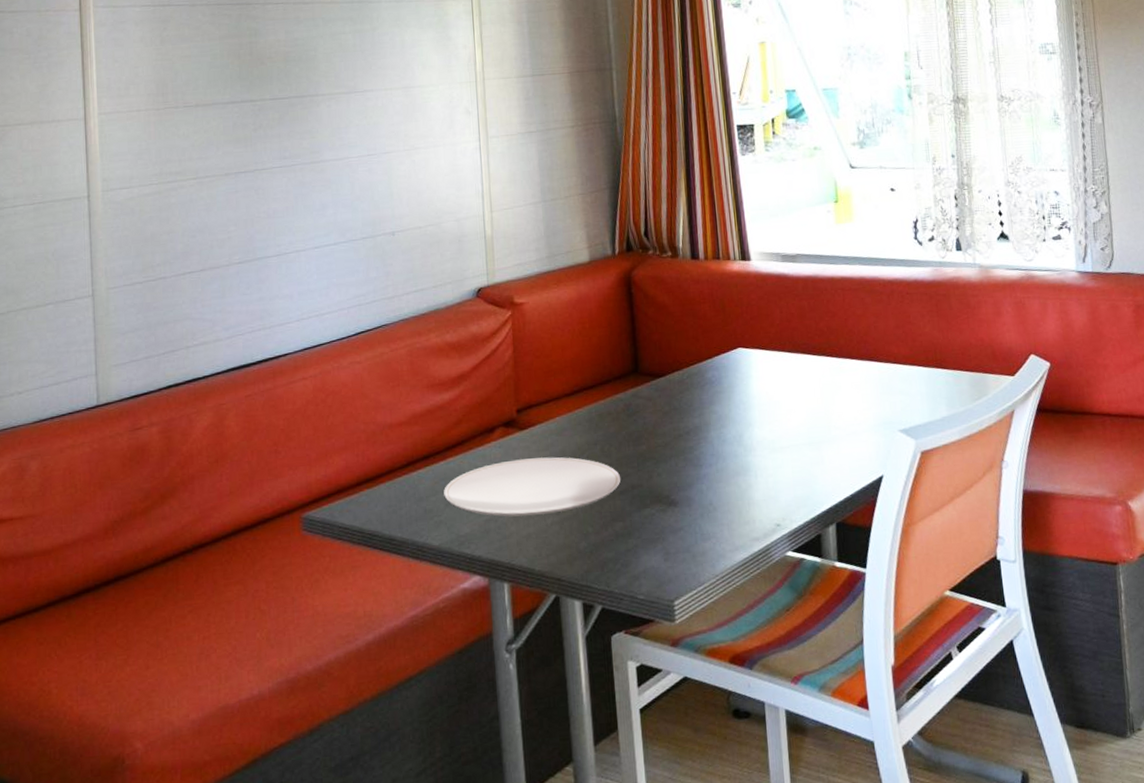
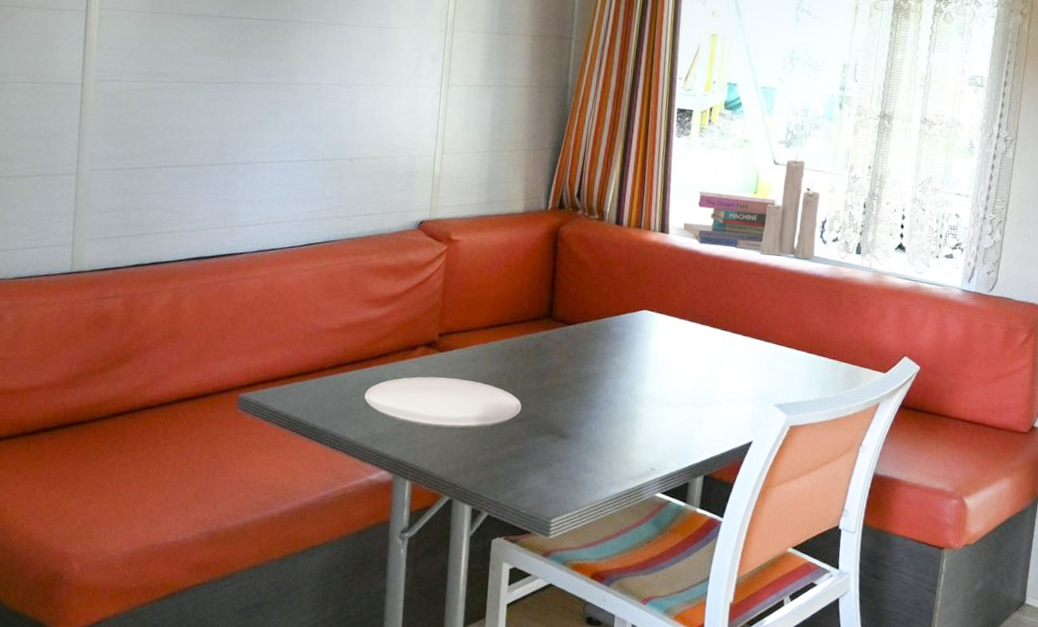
books: none [765,205,864,266] -> present [683,191,779,249]
candle: none [851,146,912,266] -> present [759,147,820,260]

